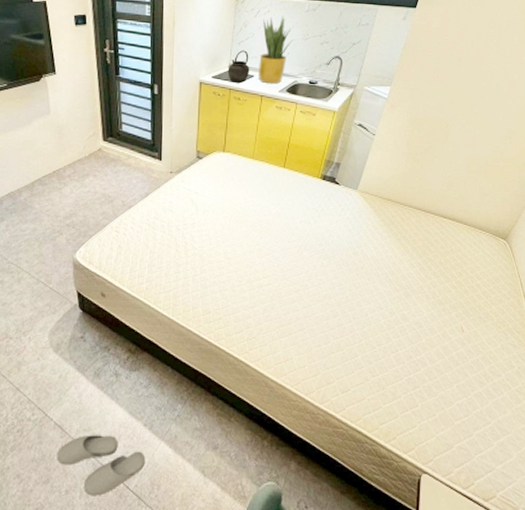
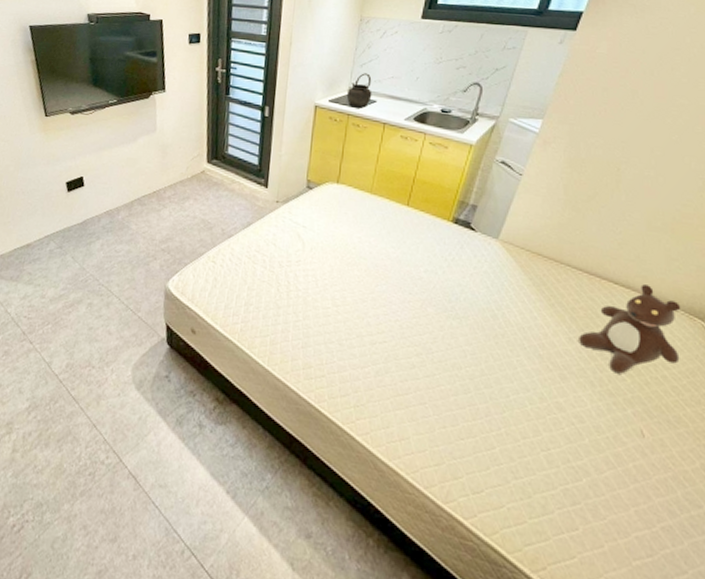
slippers: present [57,435,146,495] -> none [127,492,225,569]
planter: present [257,15,294,83] -> none [380,37,425,111]
stuffed animal: none [418,216,490,287] -> present [579,284,681,374]

